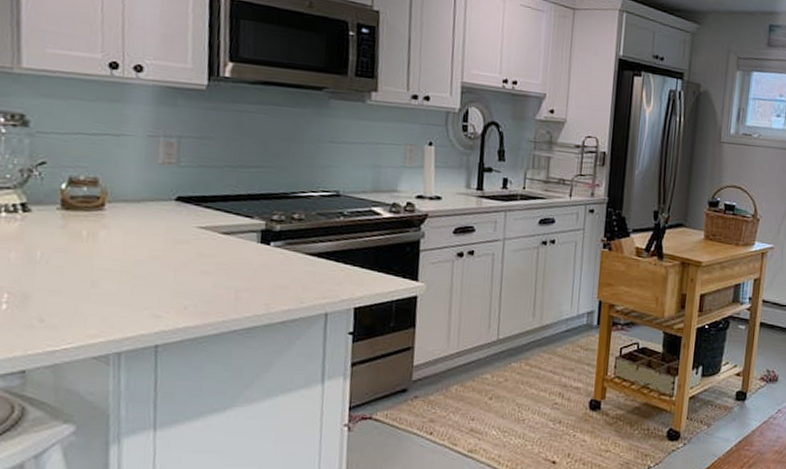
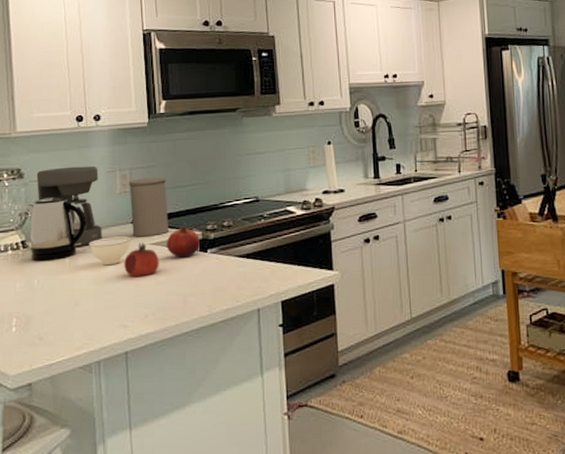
kettle: none [32,154,115,231] -> present [28,196,86,261]
coffee maker: none [47,120,136,220] -> present [36,166,102,247]
bowl: none [115,212,173,246] -> present [88,236,131,266]
fruit: none [161,224,208,263] -> present [124,242,159,277]
canister: none [175,149,226,219] -> present [129,177,168,237]
fruit: none [219,212,262,248] -> present [167,226,200,258]

